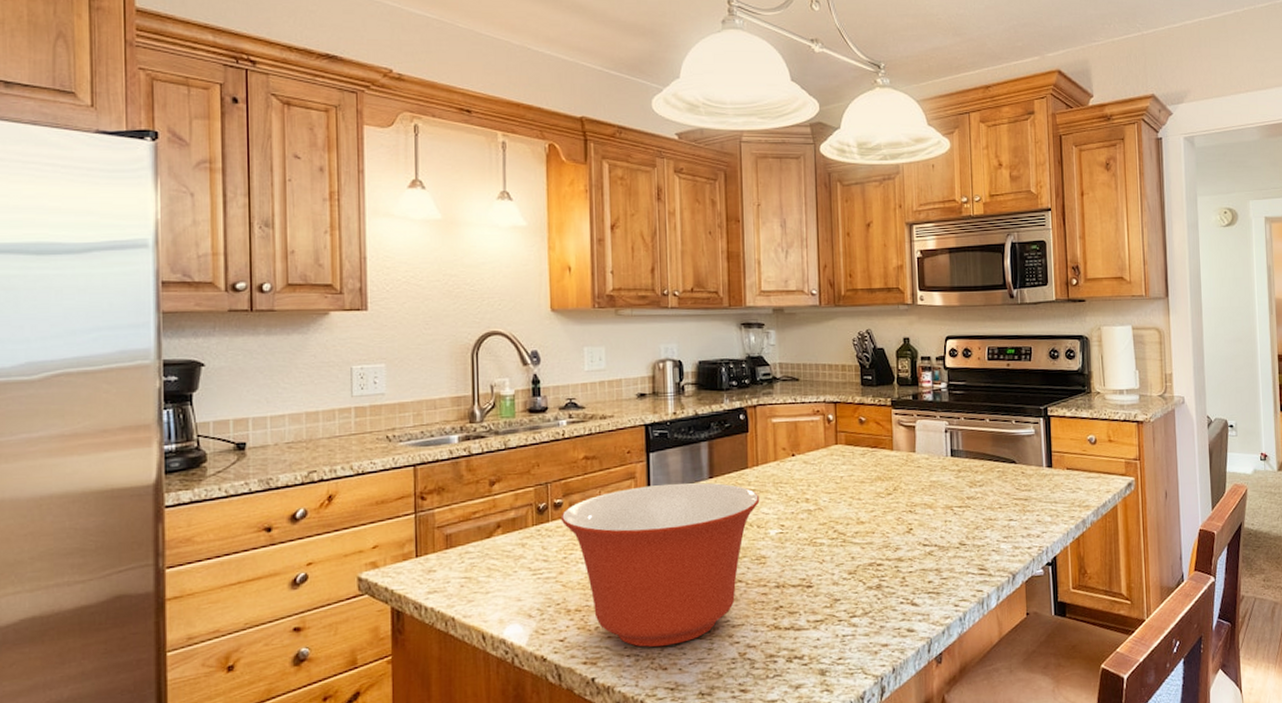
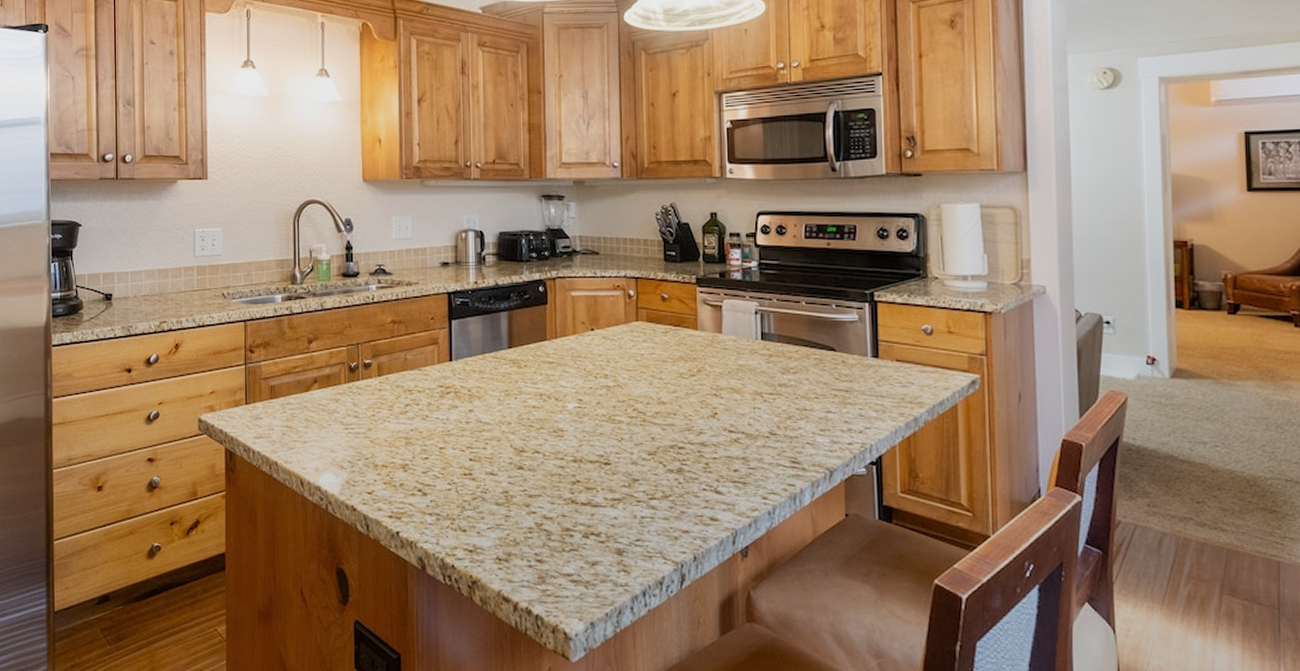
mixing bowl: present [561,482,760,648] -> none [370,351,558,509]

